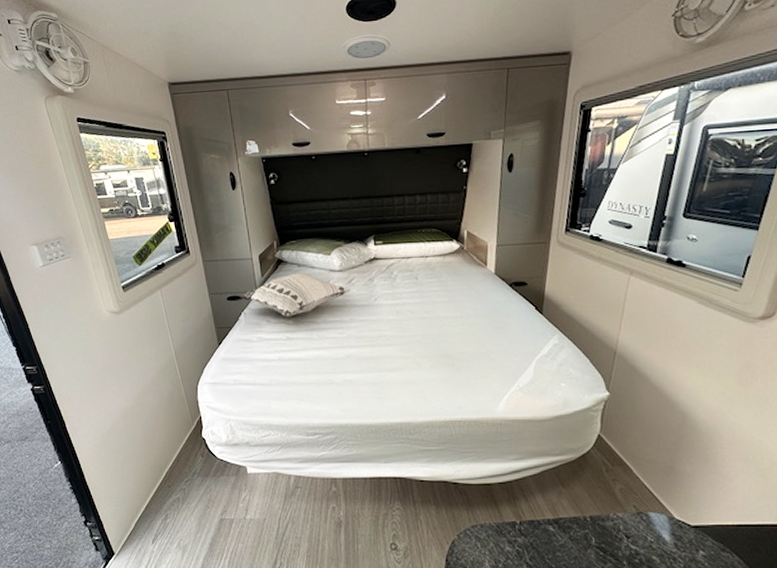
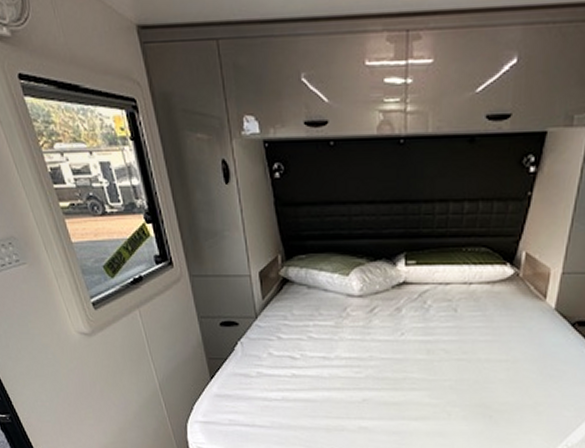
decorative pillow: present [239,273,351,318] -> none [235,297,372,352]

